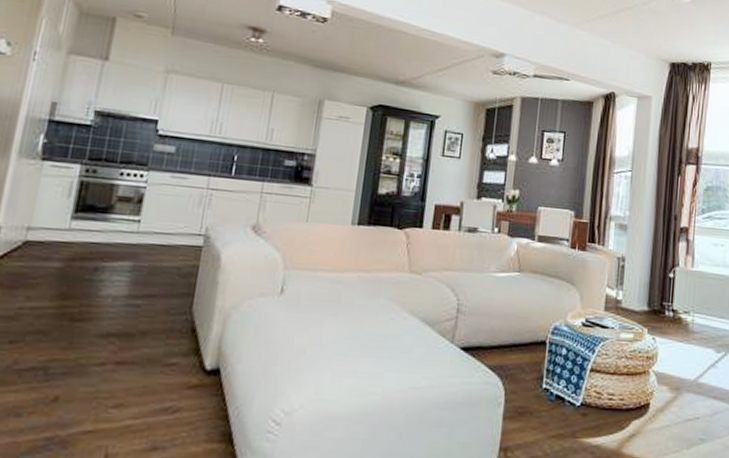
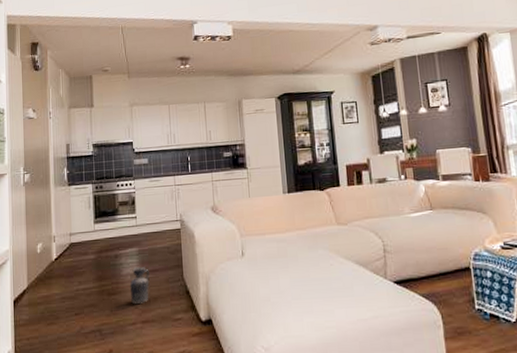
ceramic jug: none [105,288,143,338] -> present [129,267,149,304]

